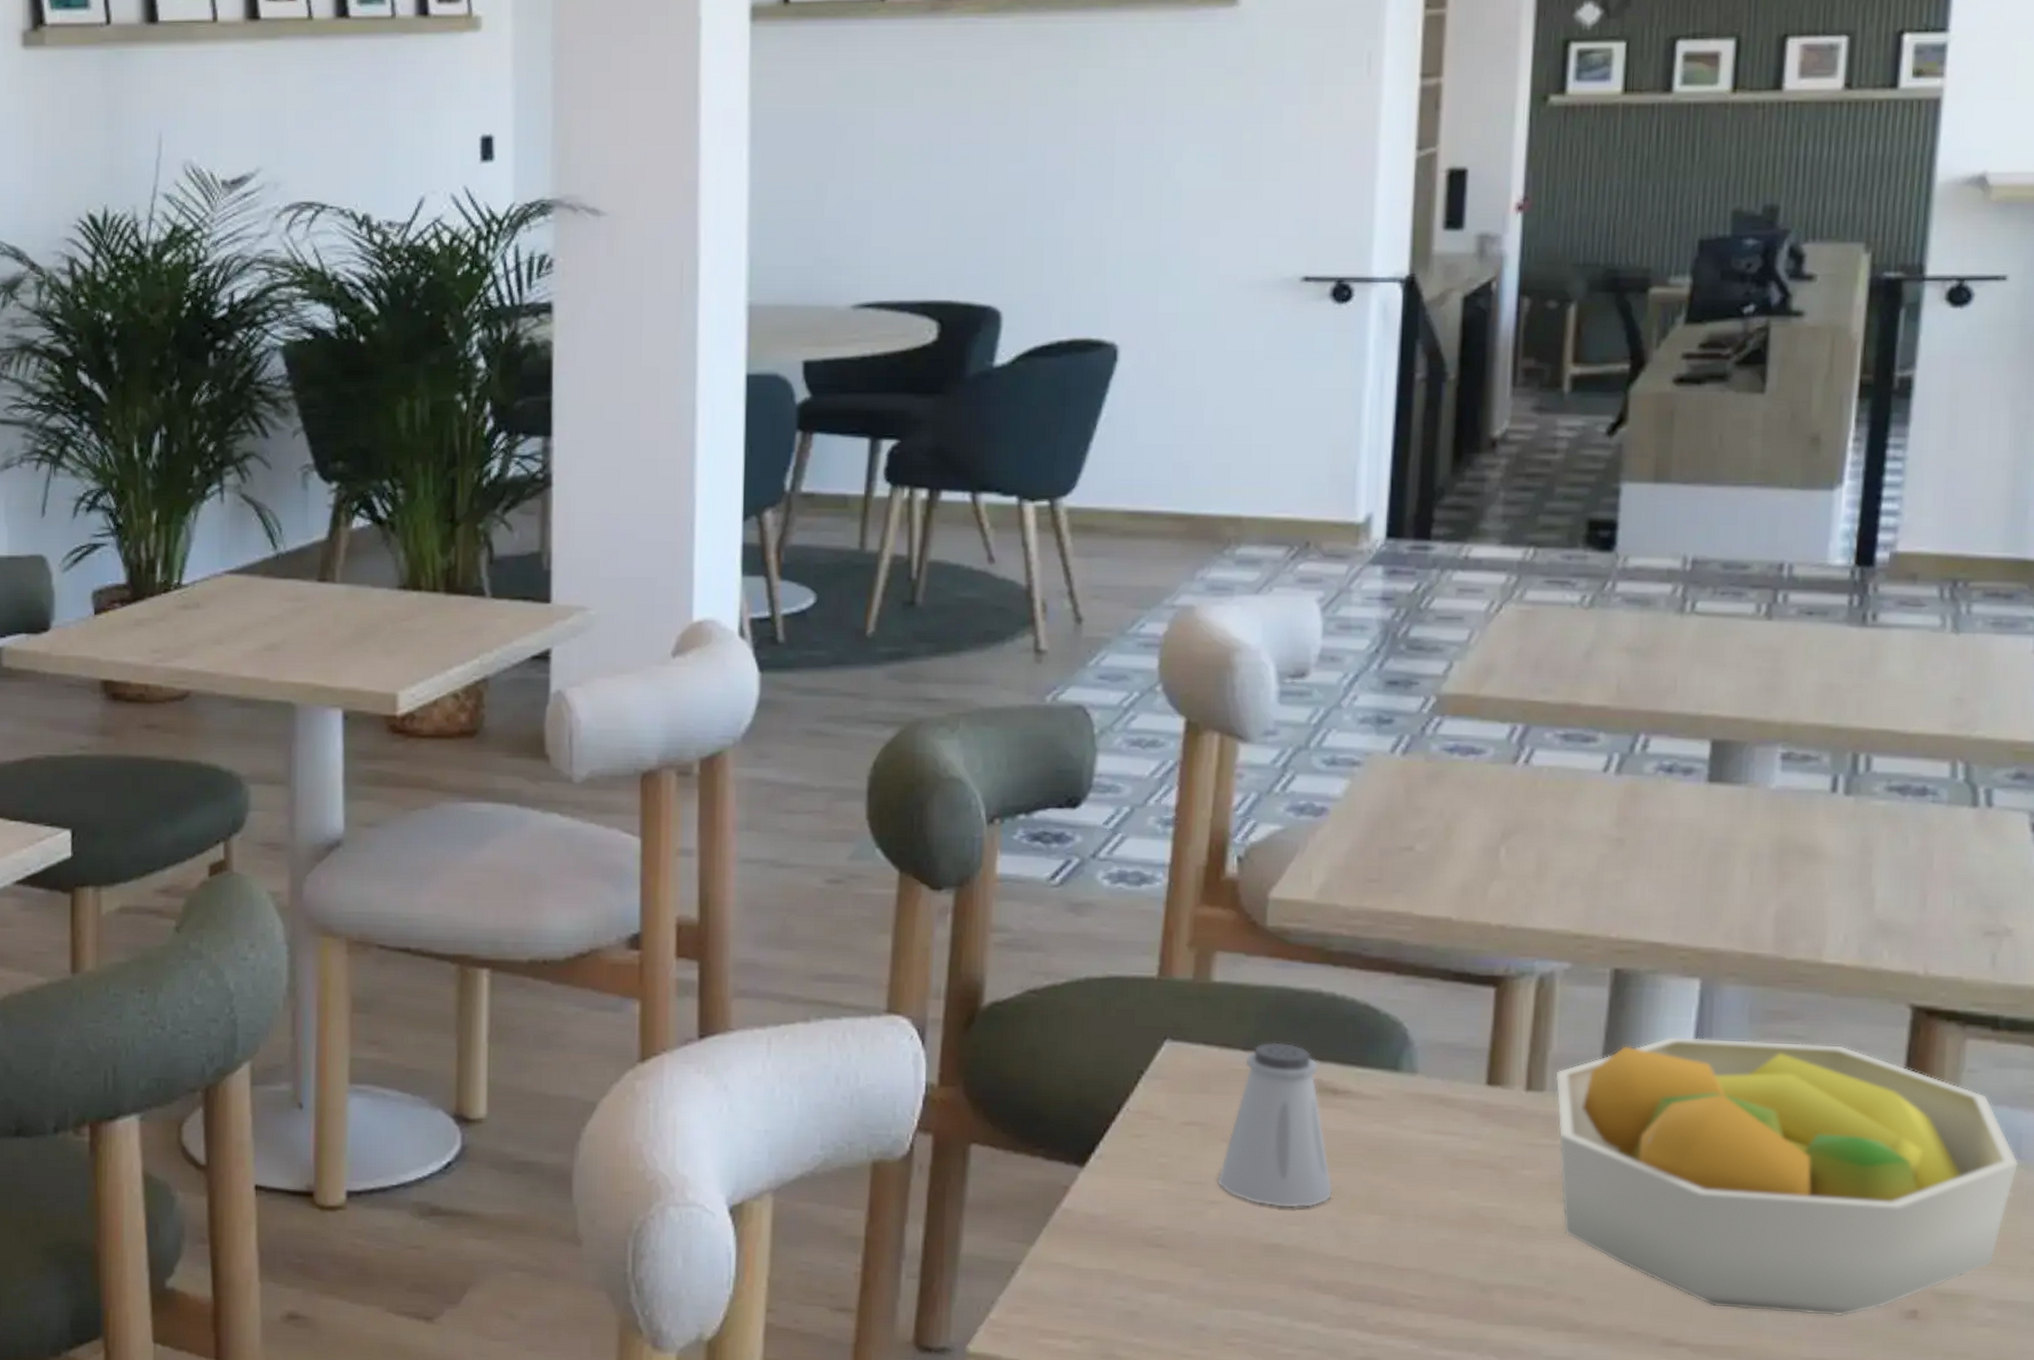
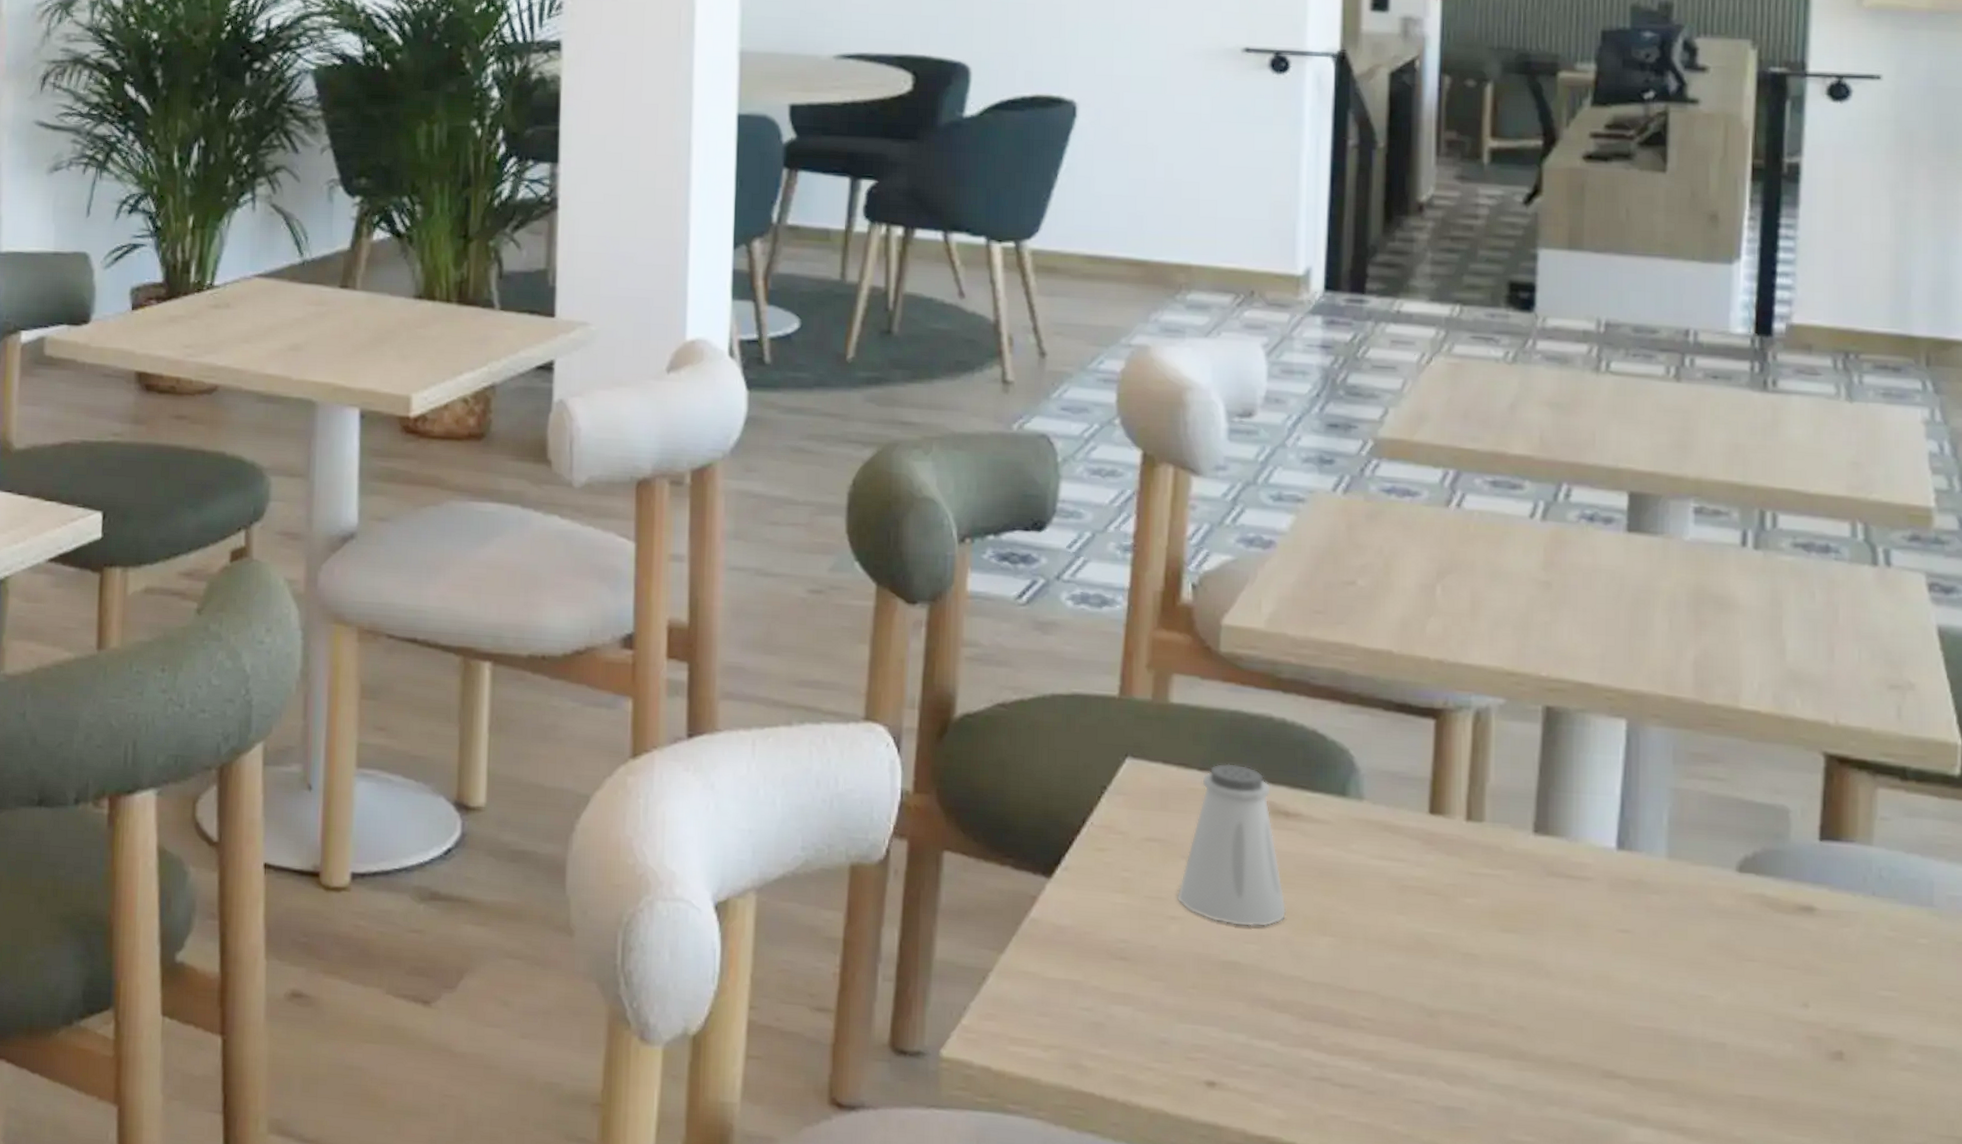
fruit bowl: present [1555,1036,2019,1317] -> none [1493,773,1932,1056]

